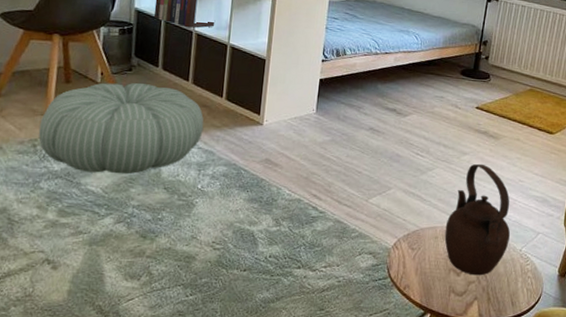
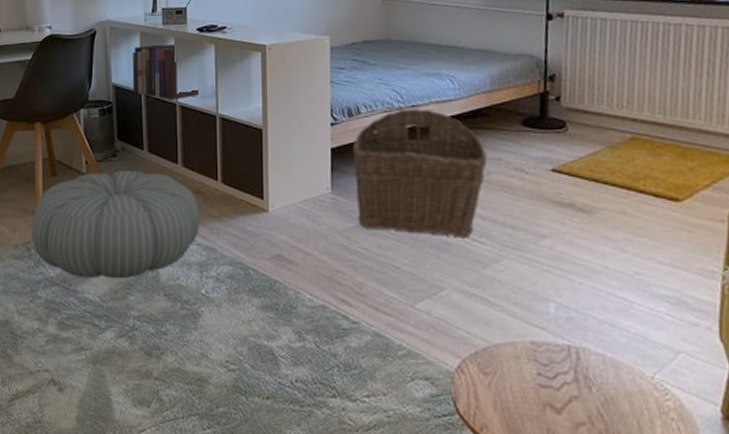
wicker basket: none [334,54,435,151] -> present [352,108,488,236]
teapot: present [444,163,511,276] -> none [529,250,633,415]

